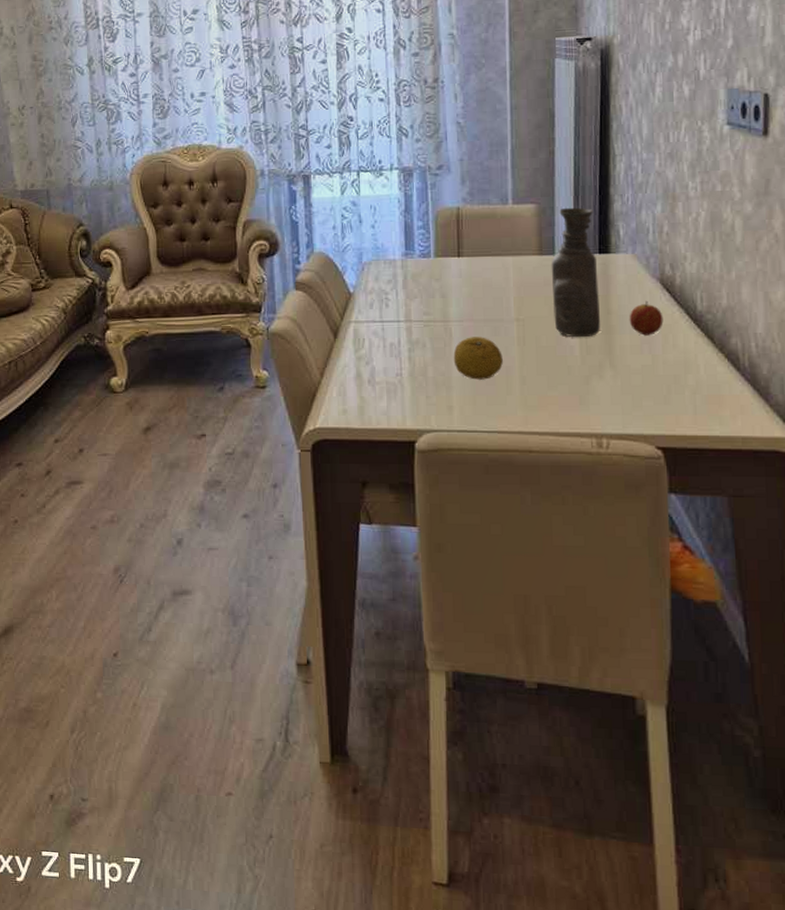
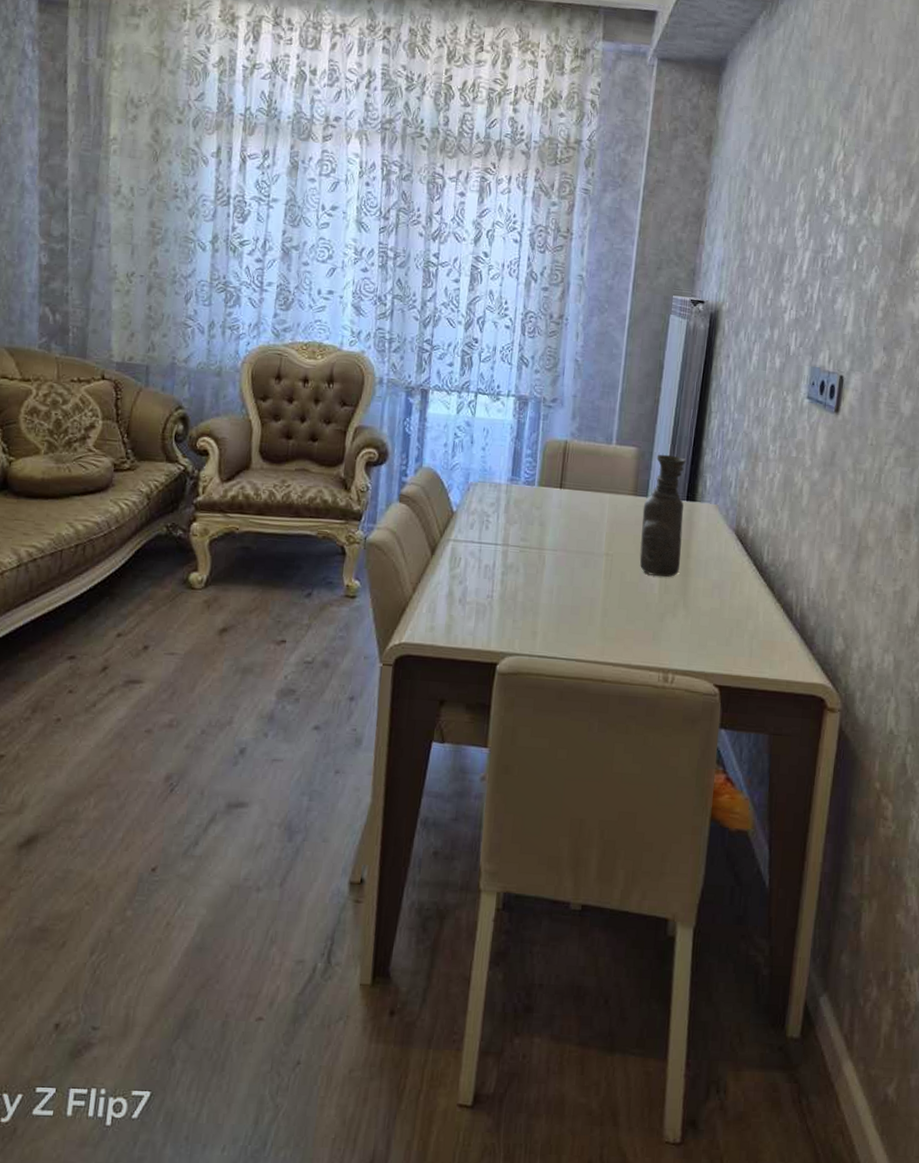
fruit: present [453,337,503,380] -> none [543,566,589,609]
fruit: present [629,300,664,336] -> none [705,548,734,581]

